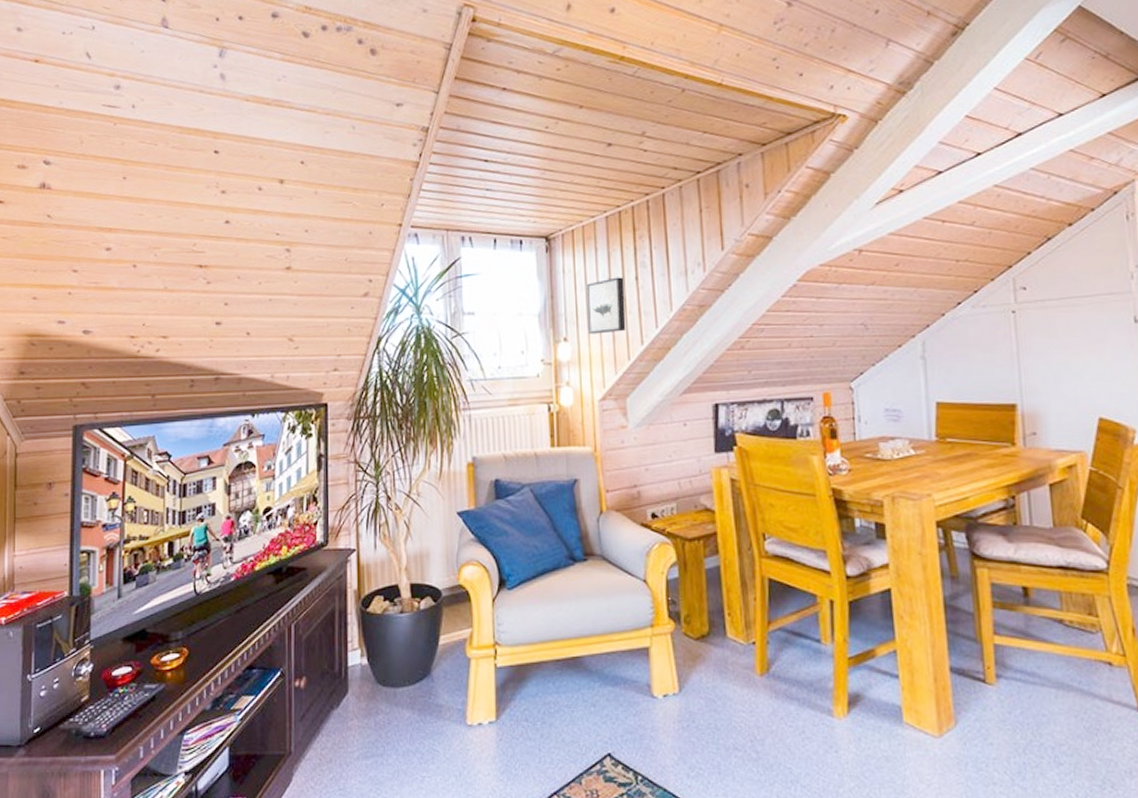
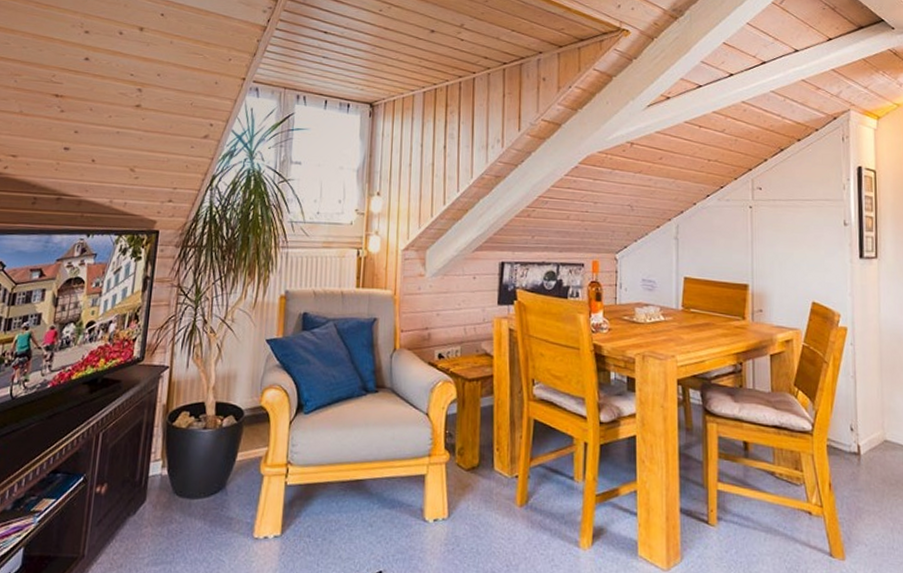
wall art: present [586,277,626,335] -> none [399,144,434,192]

